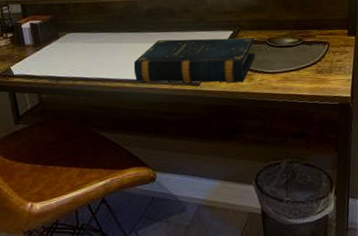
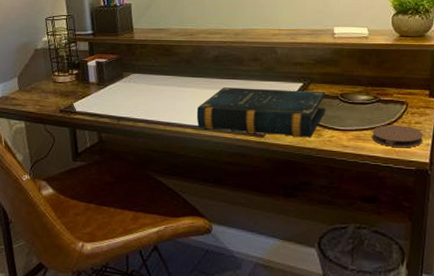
coaster: none [298,64,345,85] -> present [372,125,424,148]

